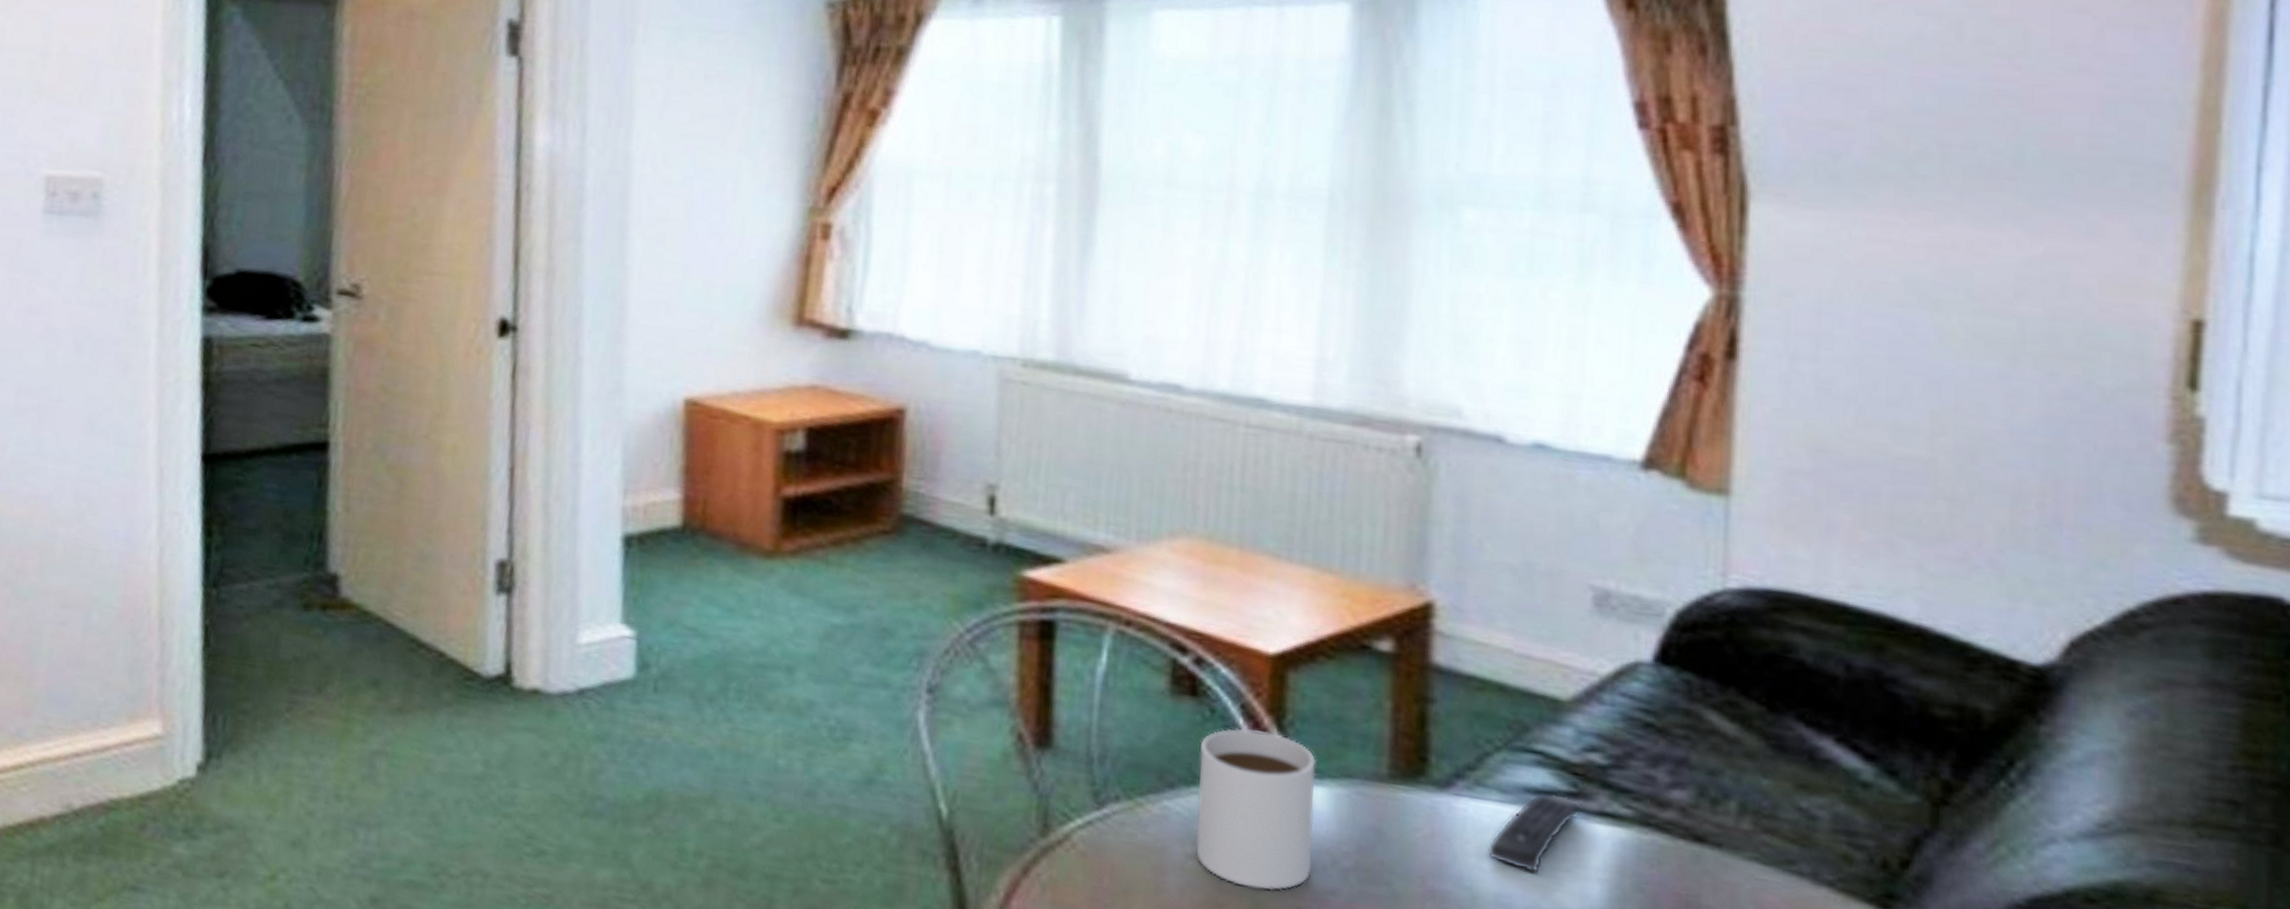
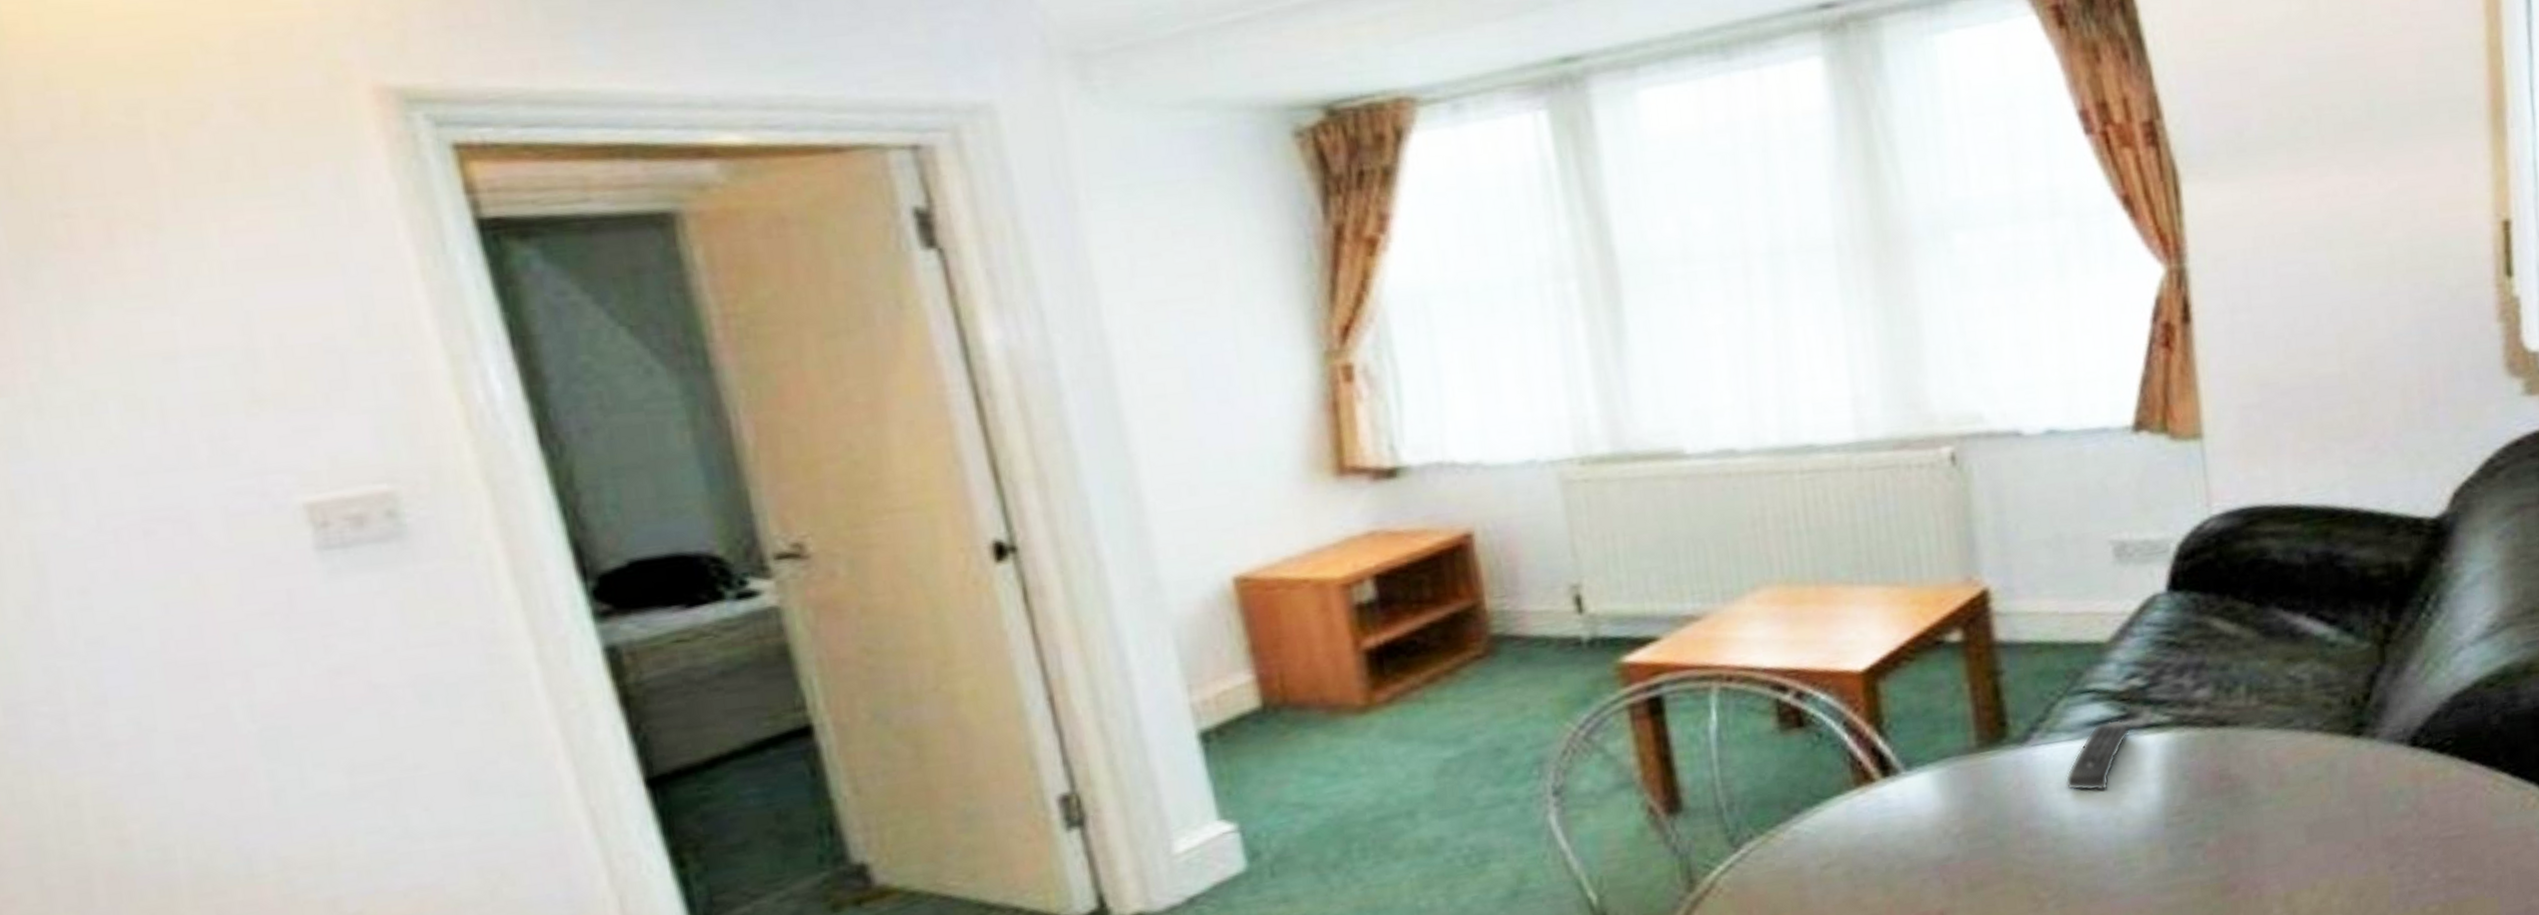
mug: present [1196,728,1317,891] -> none [1814,738,1929,879]

